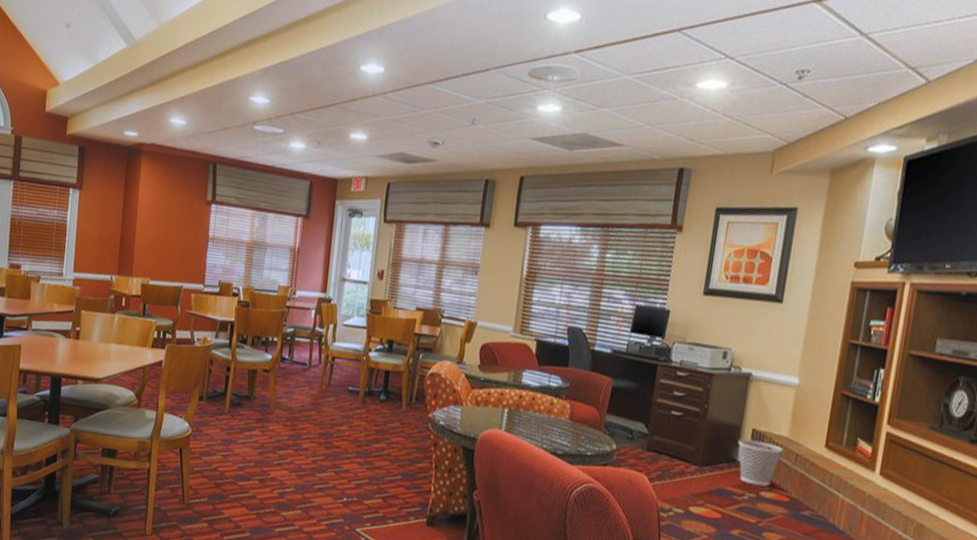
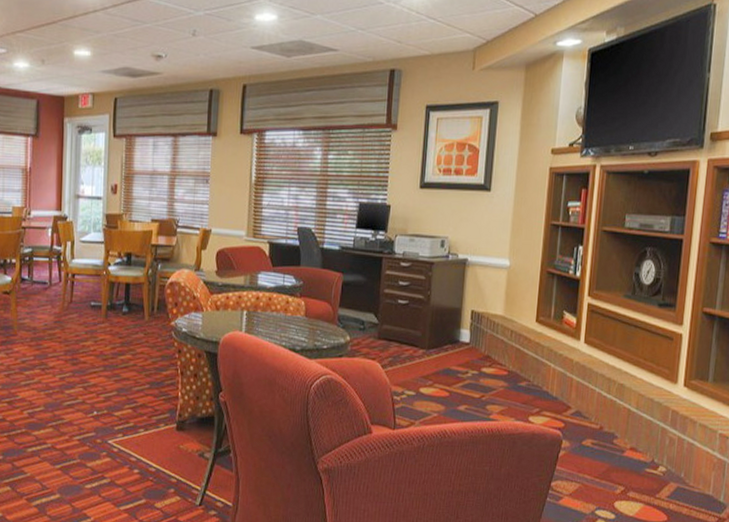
wastebasket: present [738,439,783,487] -> none [459,321,499,363]

